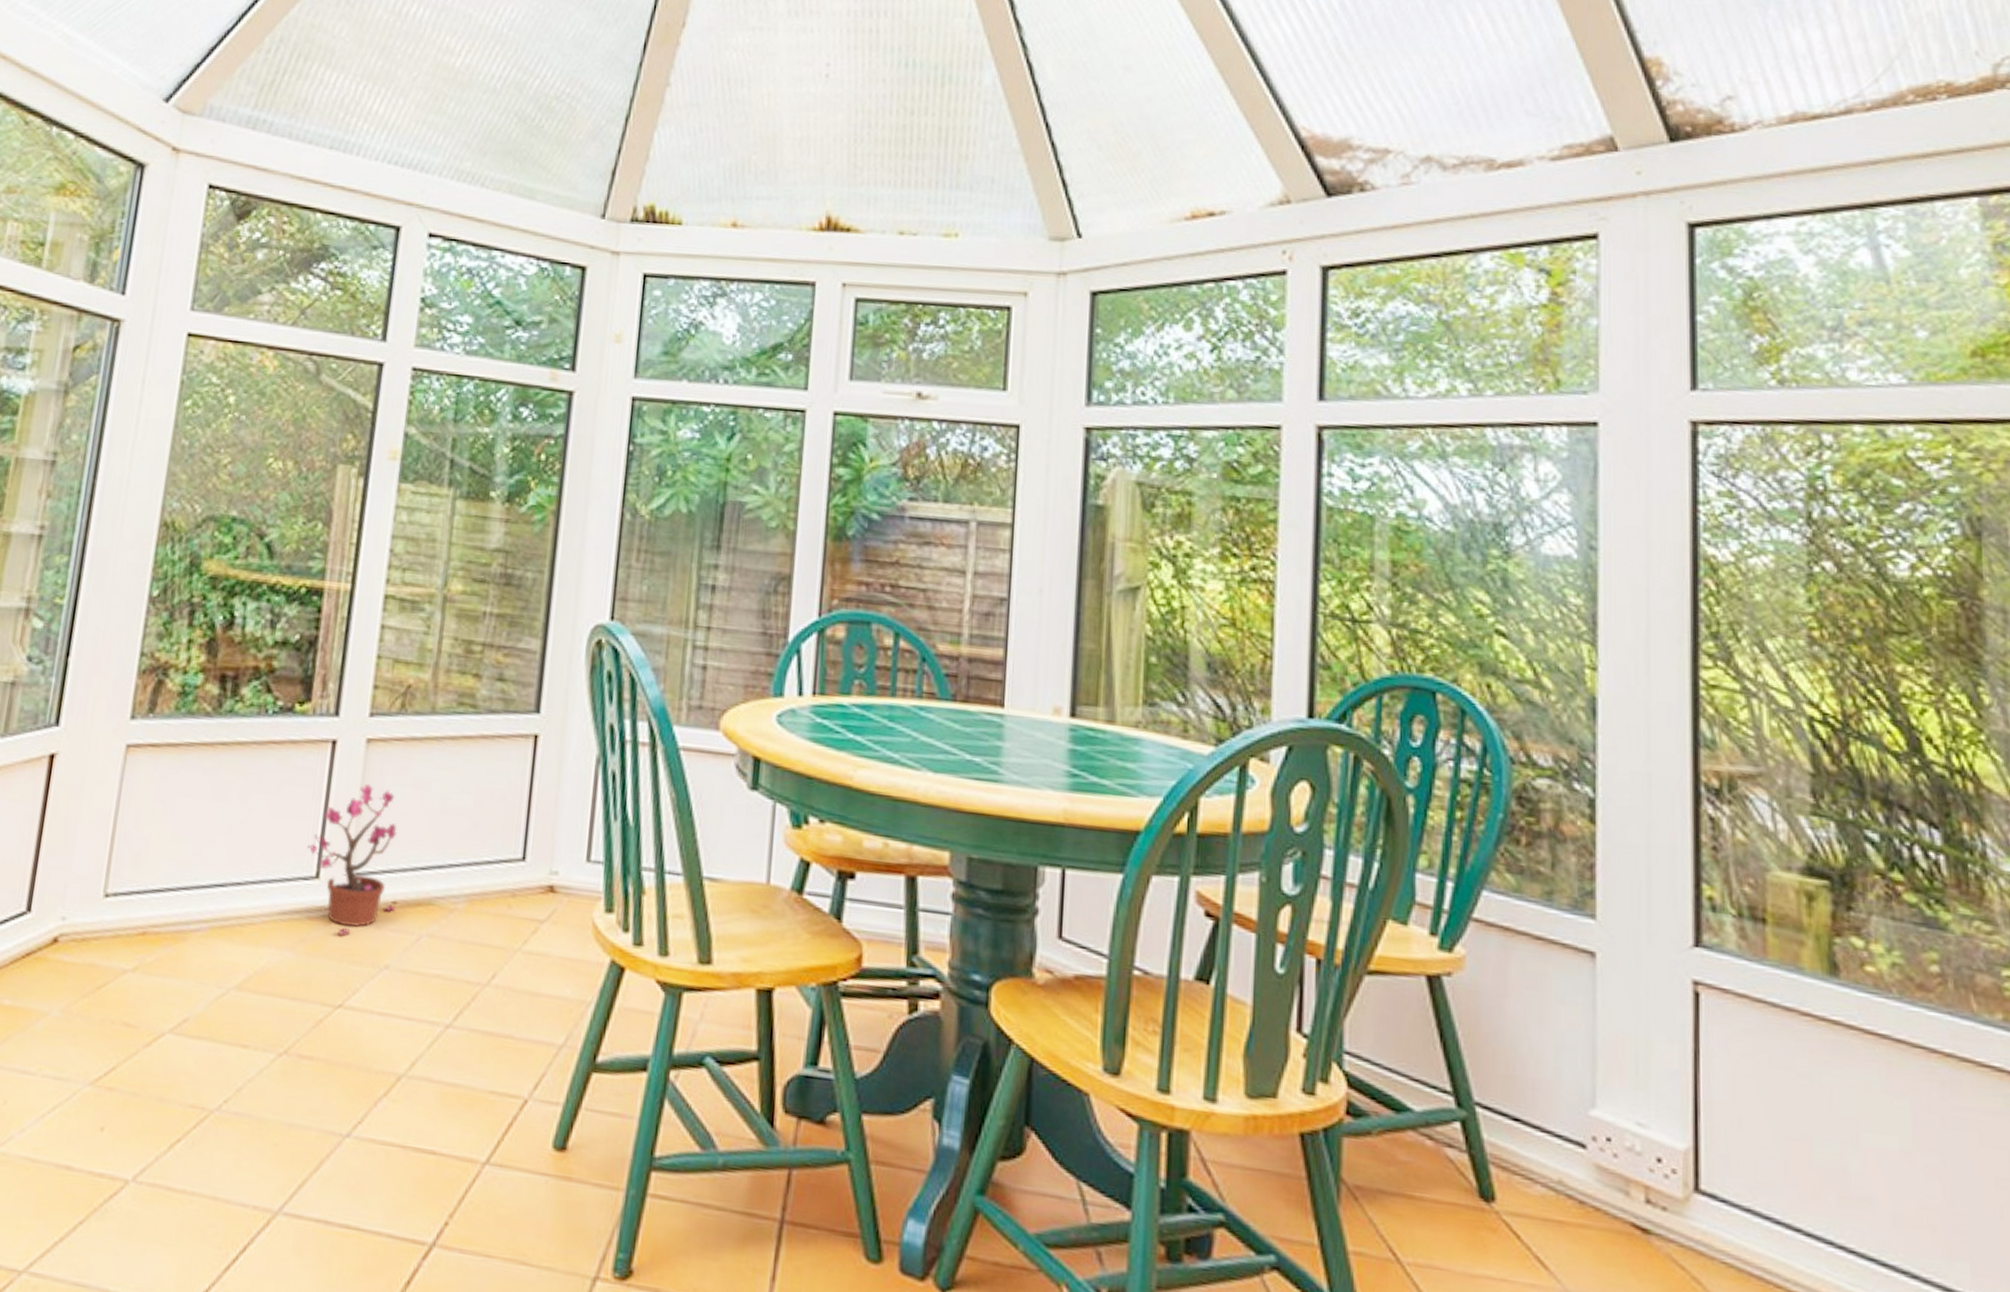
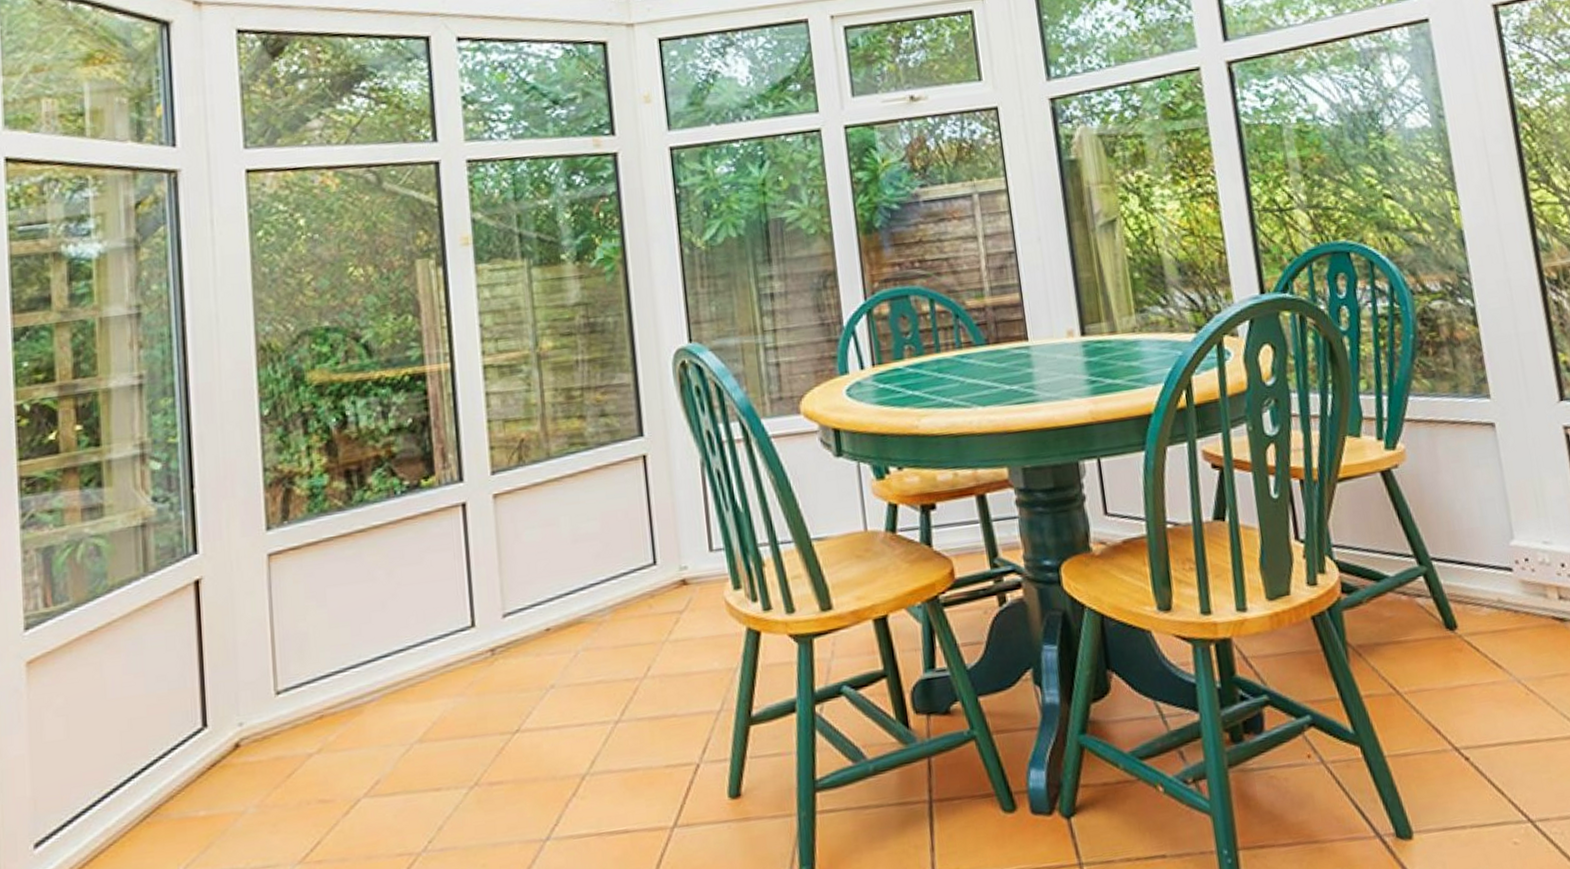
potted plant: present [308,784,397,936] -> none [459,534,550,671]

